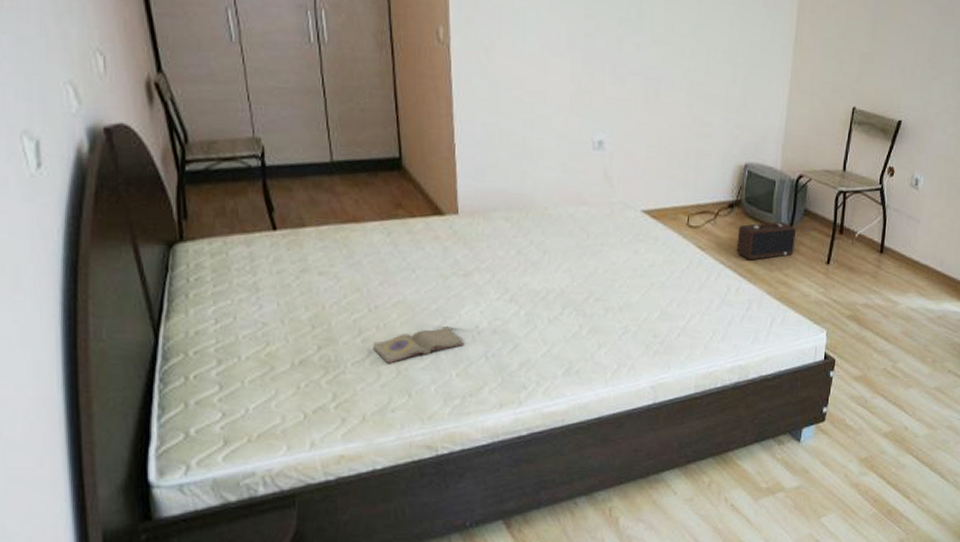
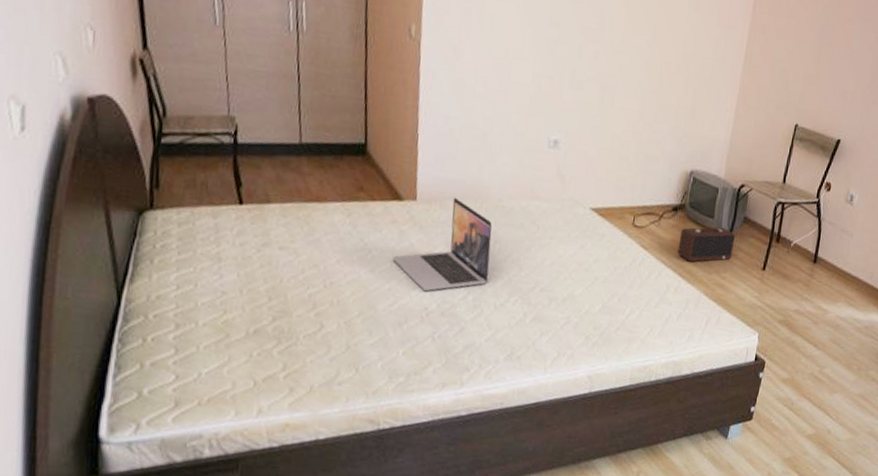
diary: present [372,325,464,364] -> none [324,305,413,339]
laptop: none [438,208,541,308] -> present [392,197,493,291]

